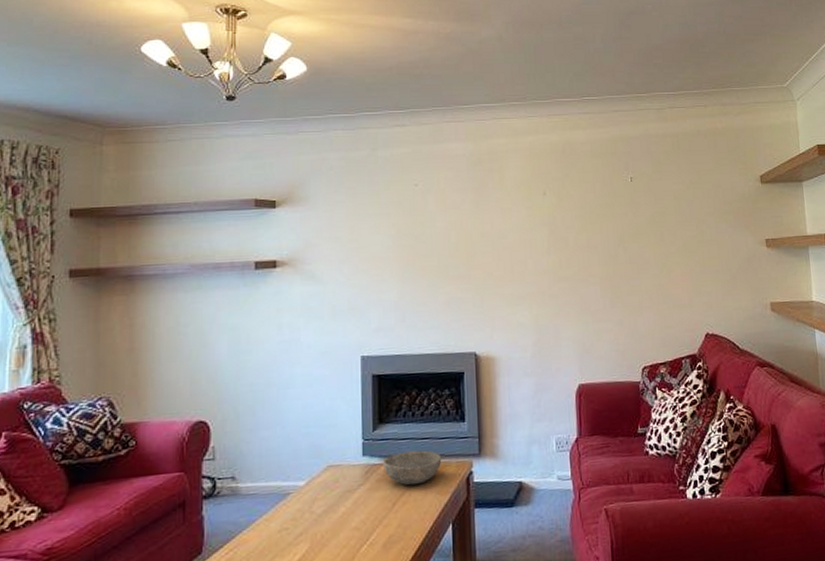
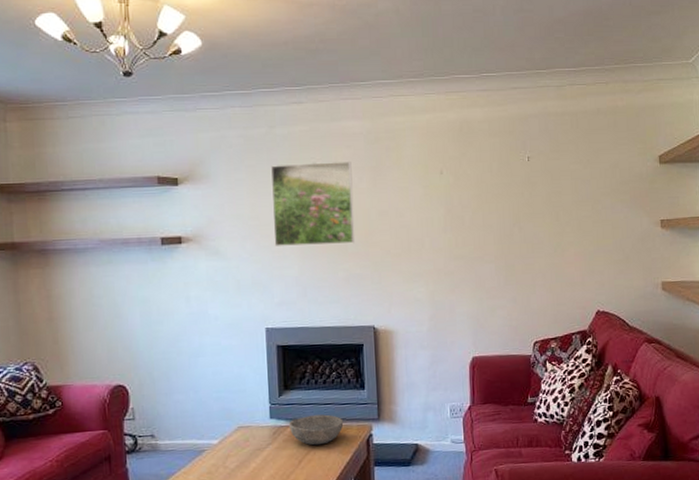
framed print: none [371,183,456,270] -> present [270,161,355,246]

